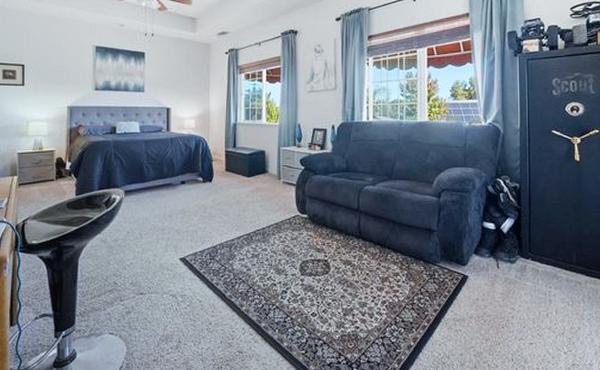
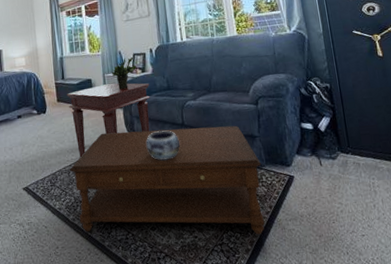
coffee table: none [232,209,435,332] -> present [70,125,265,235]
side table: none [237,157,328,233] -> present [67,82,150,158]
potted plant: none [287,132,316,165] -> present [111,57,137,90]
decorative bowl: none [316,214,352,245] -> present [146,130,180,161]

